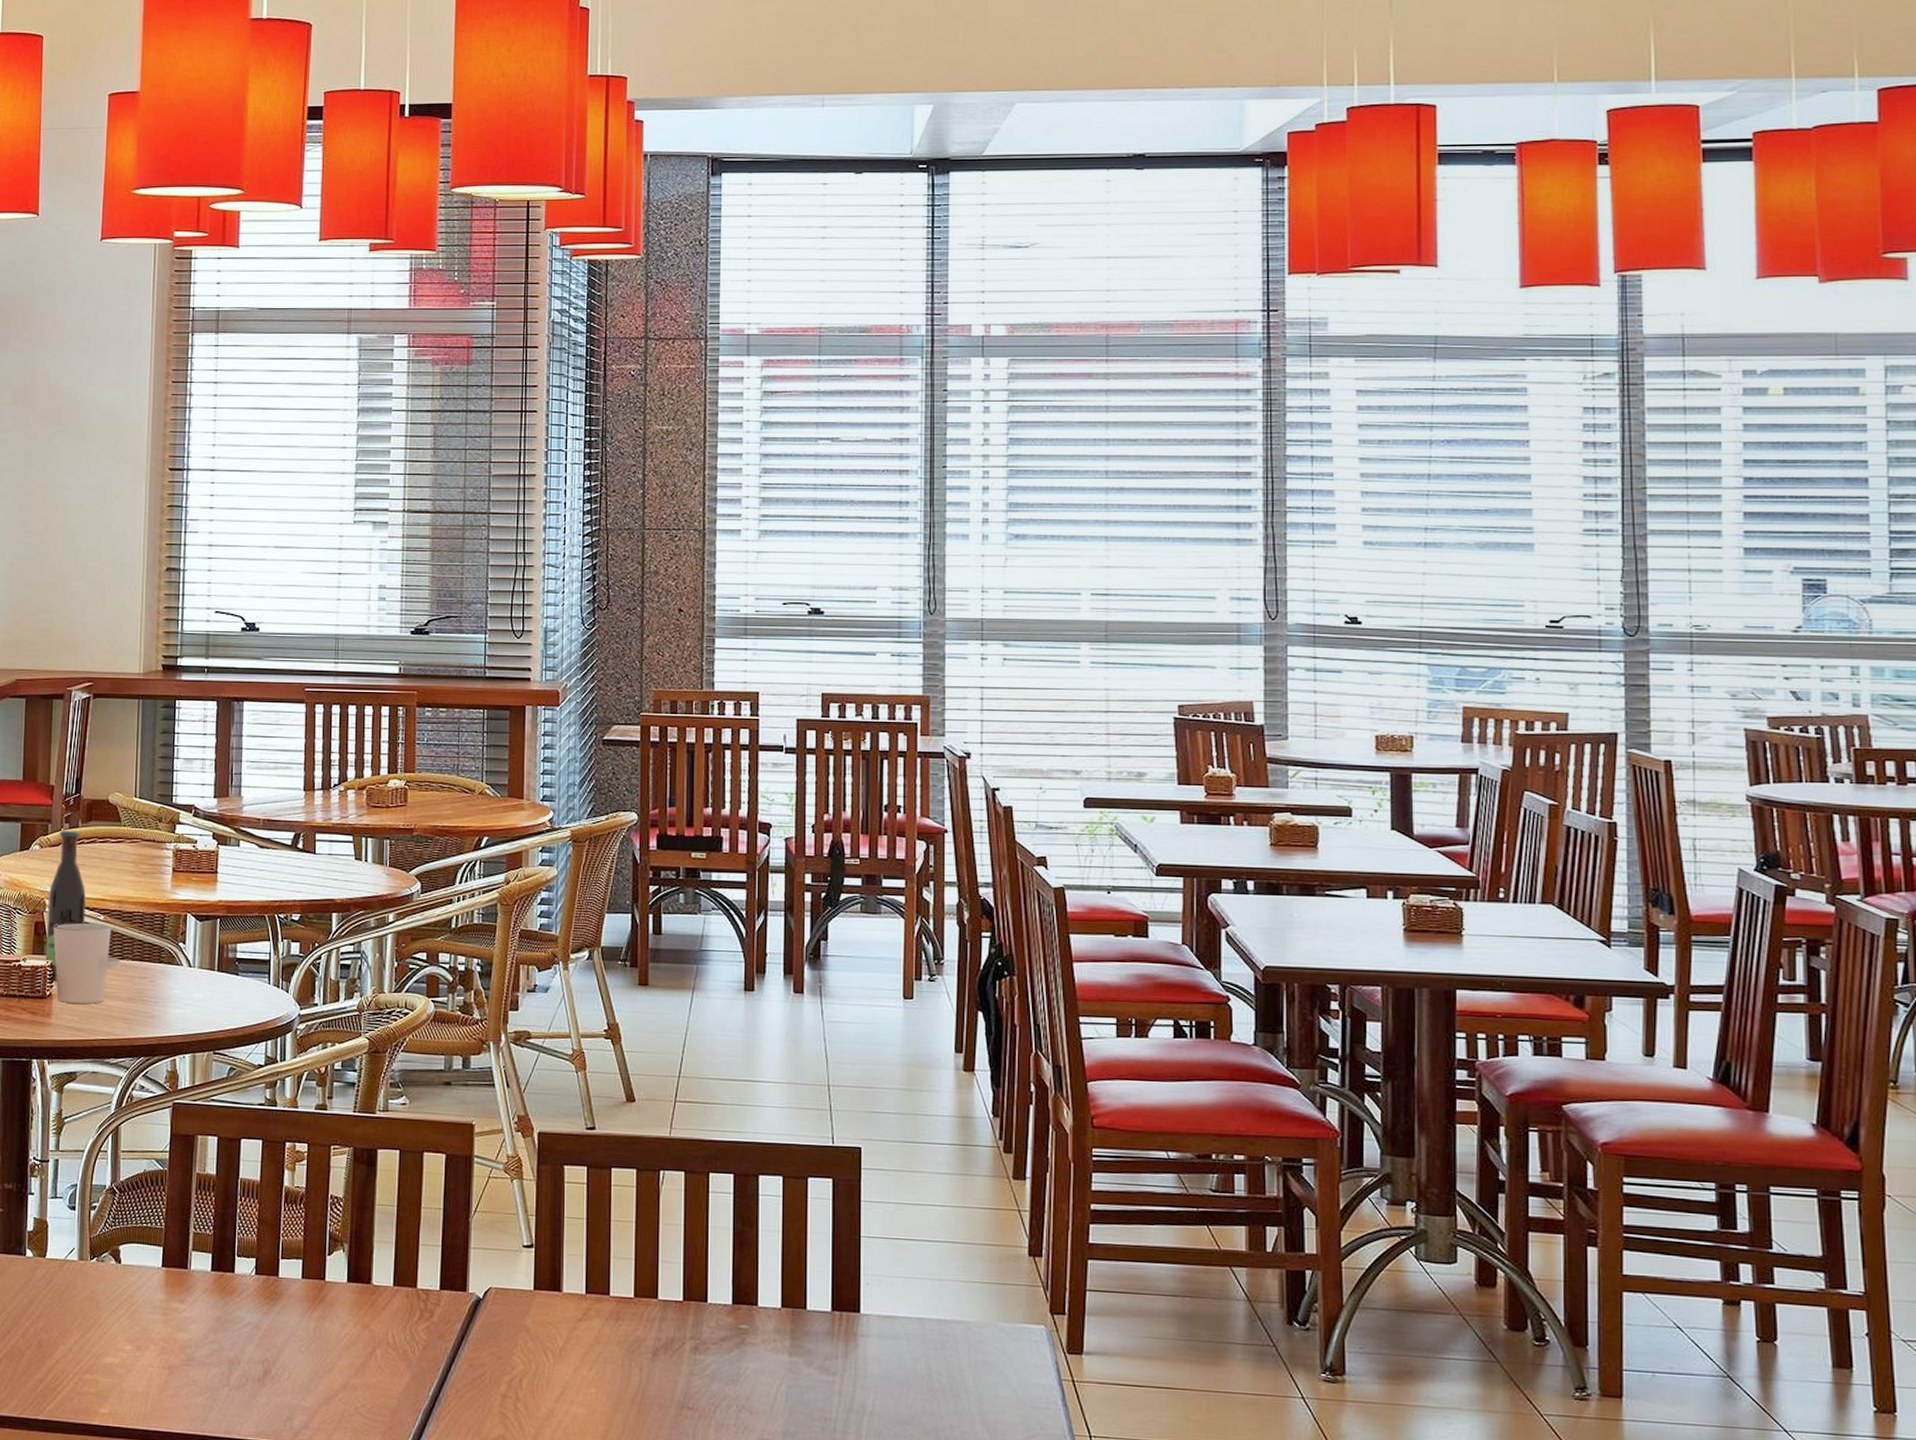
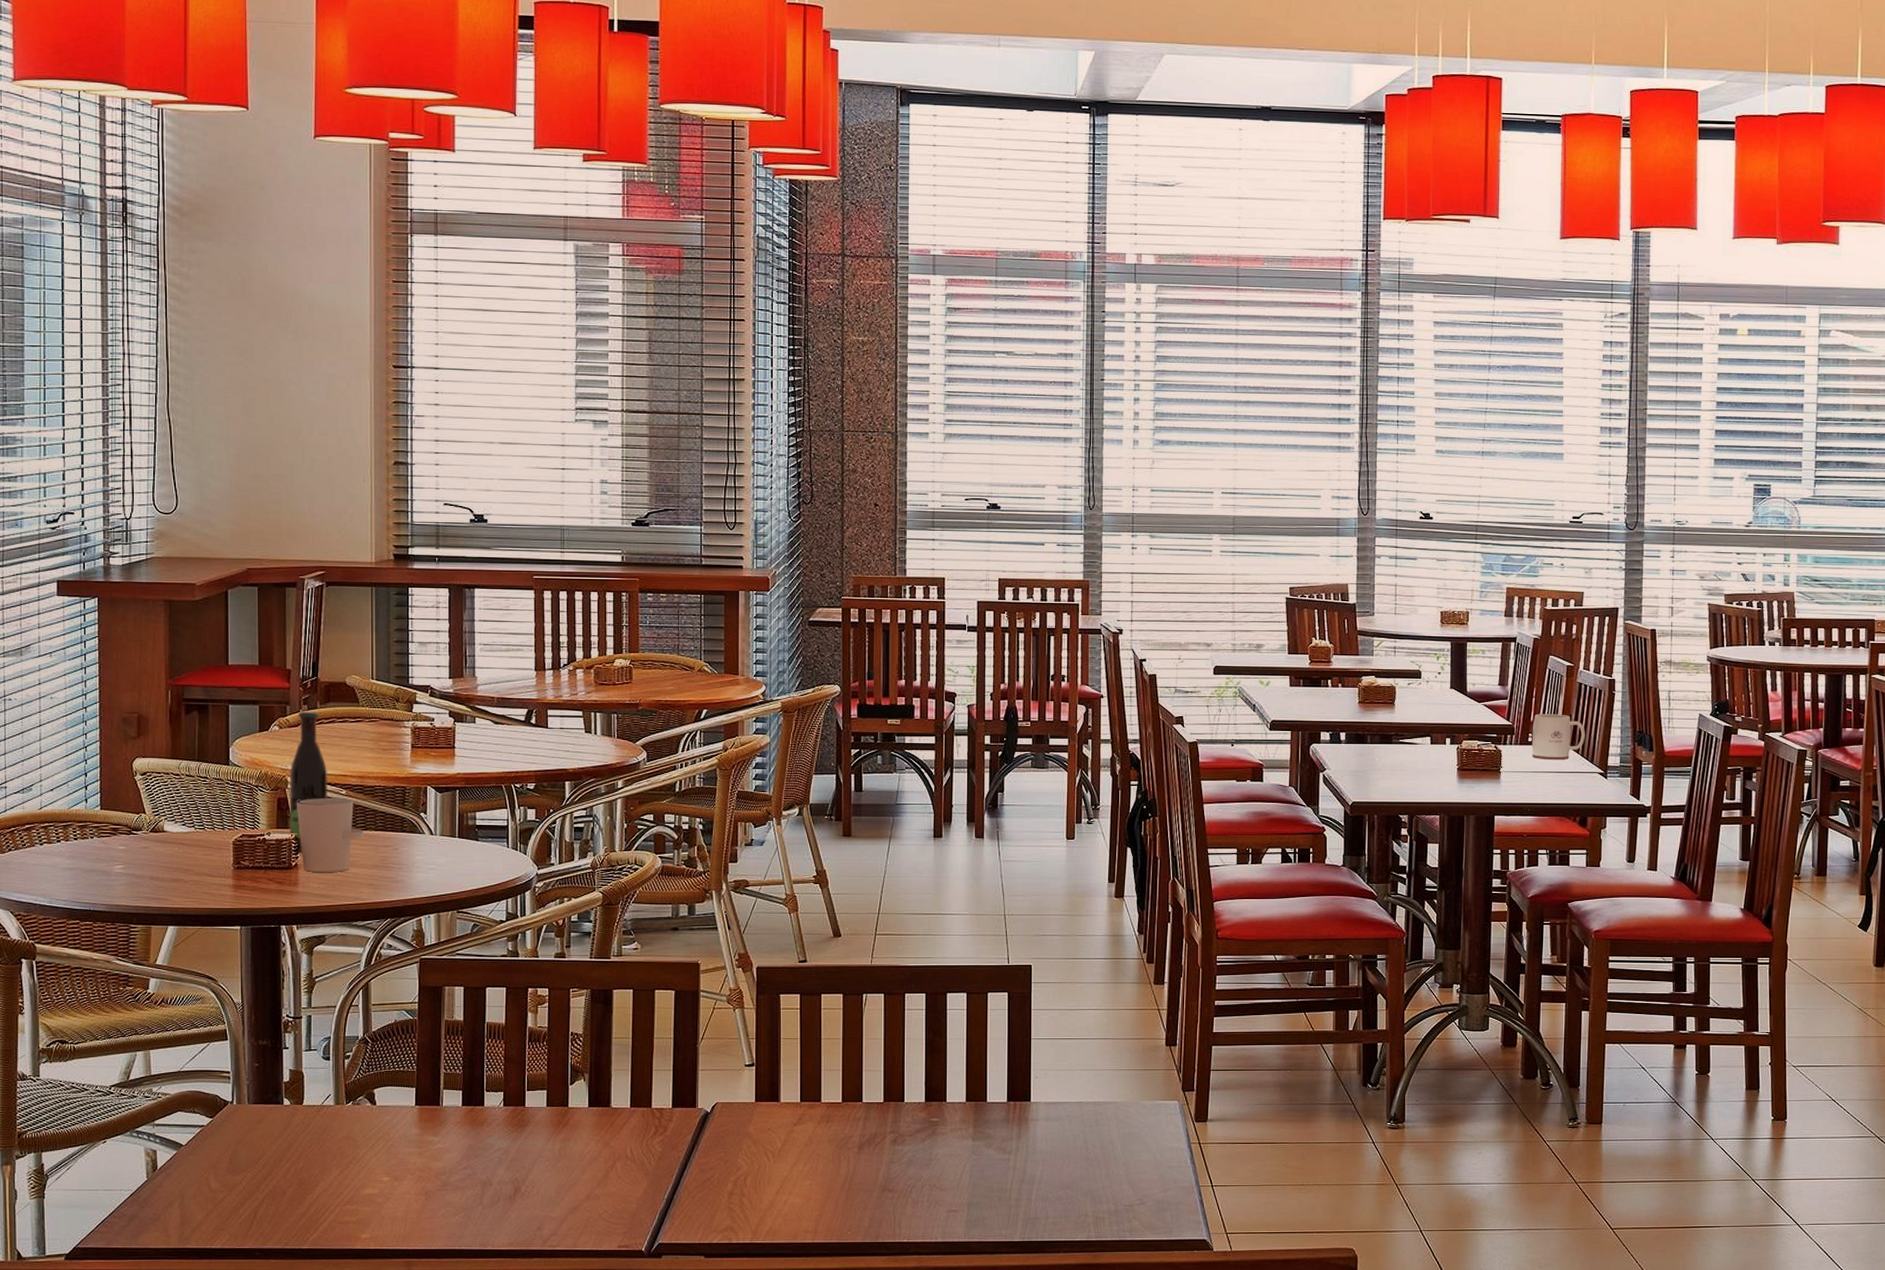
mug: none [1504,863,1577,923] -> present [1532,714,1585,760]

